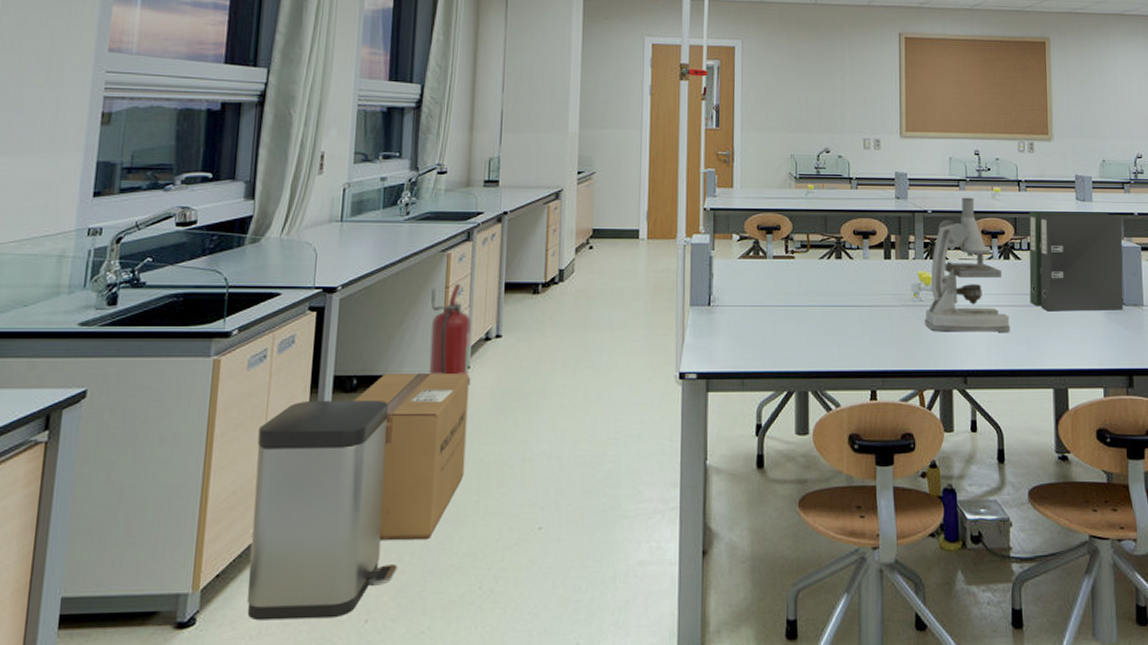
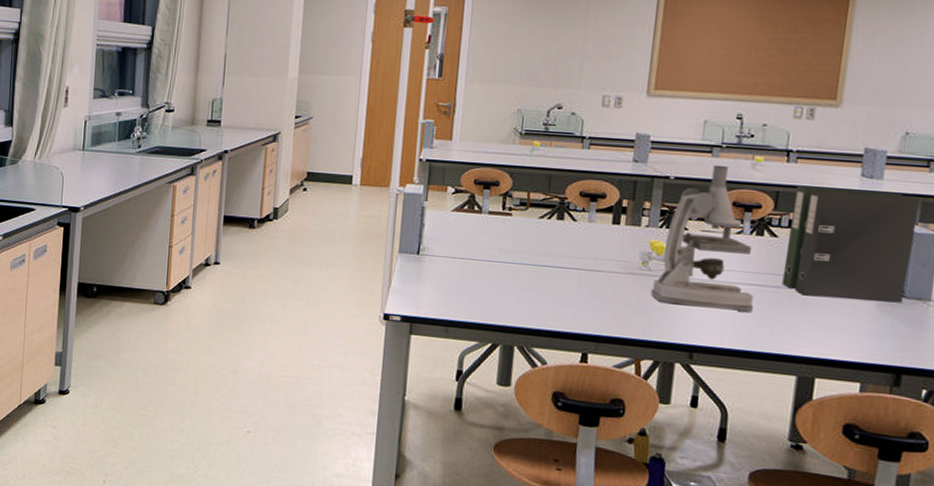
pedal bin: present [247,399,398,619] -> none [14,300,129,475]
box: present [354,372,470,540] -> none [94,284,191,426]
fire extinguisher: present [428,283,471,385] -> none [156,212,193,303]

